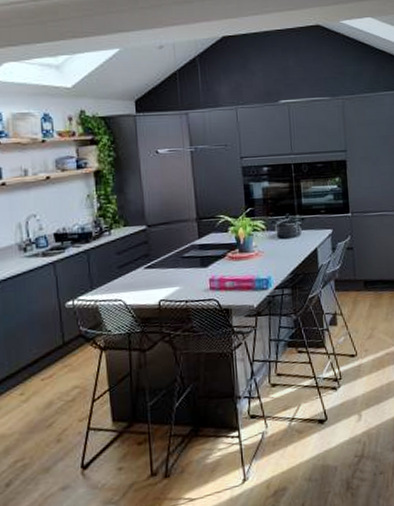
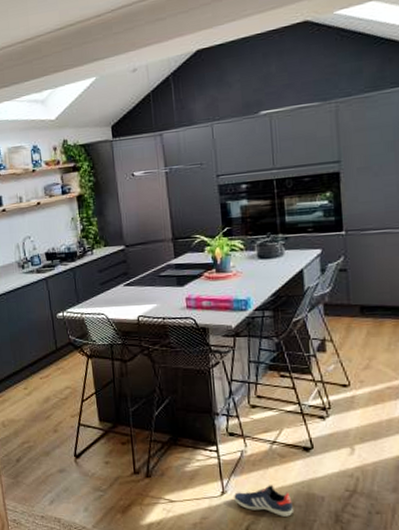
sneaker: none [255,463,310,494] -> present [234,485,293,517]

